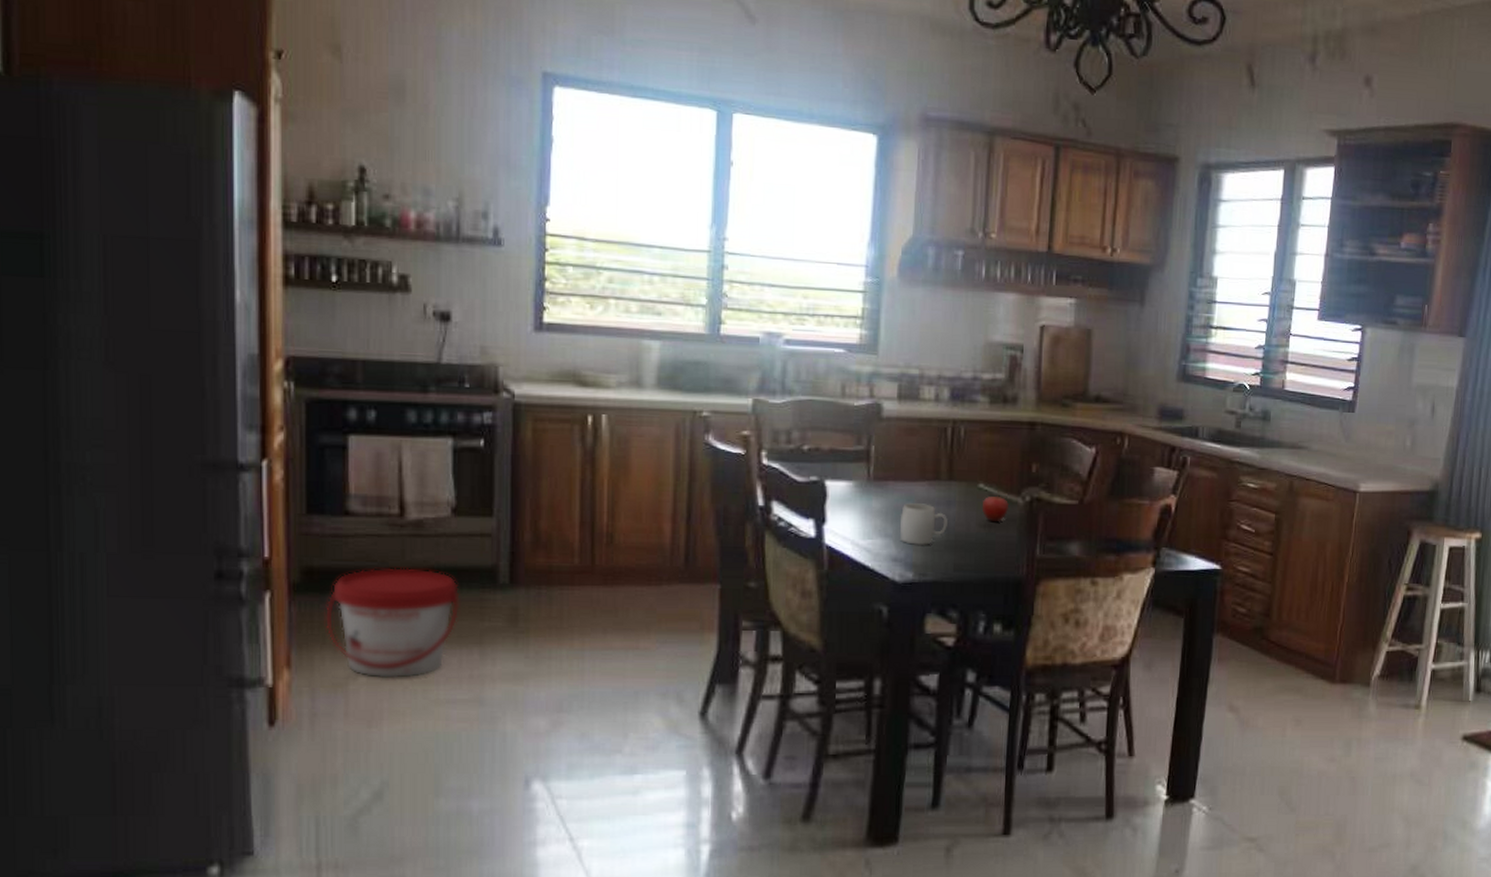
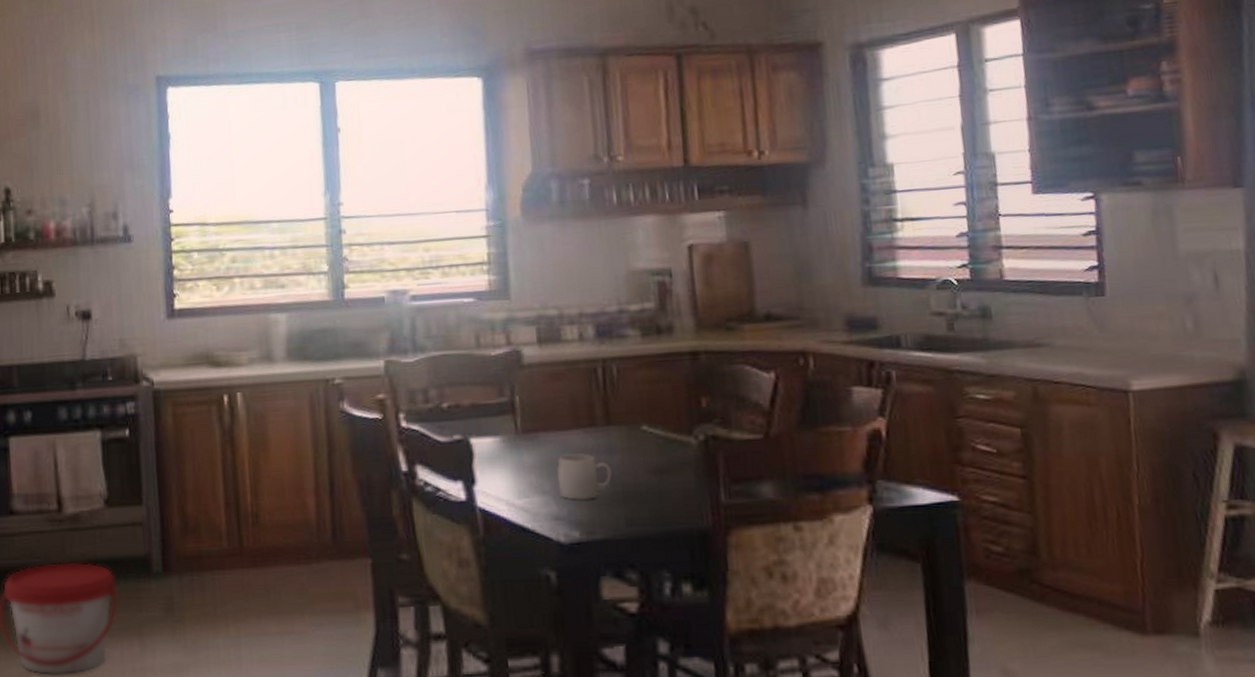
fruit: present [982,494,1010,521] -> none [649,435,682,467]

